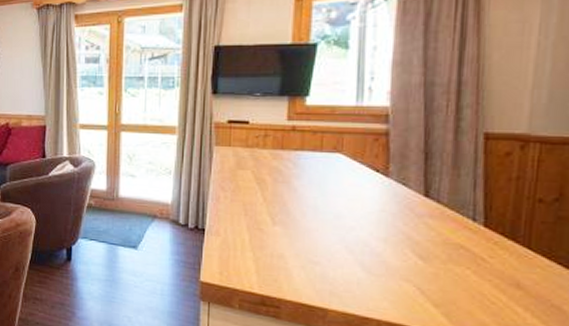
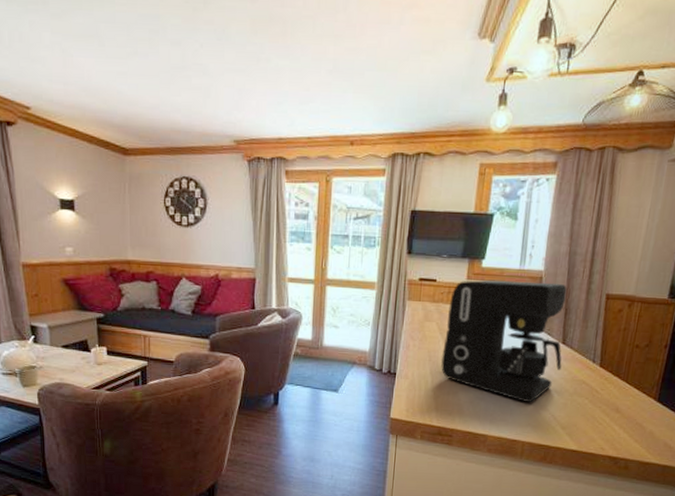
coffee maker: none [260,119,426,271] -> present [441,280,567,403]

